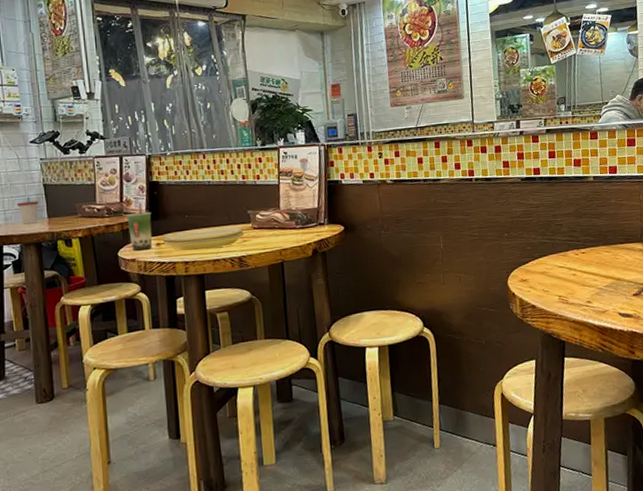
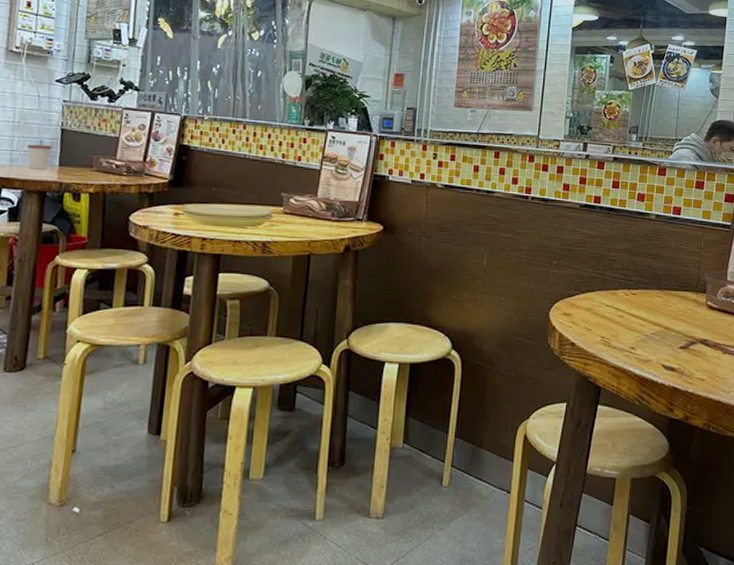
beverage cup: present [125,202,153,251] -> none [145,165,176,218]

